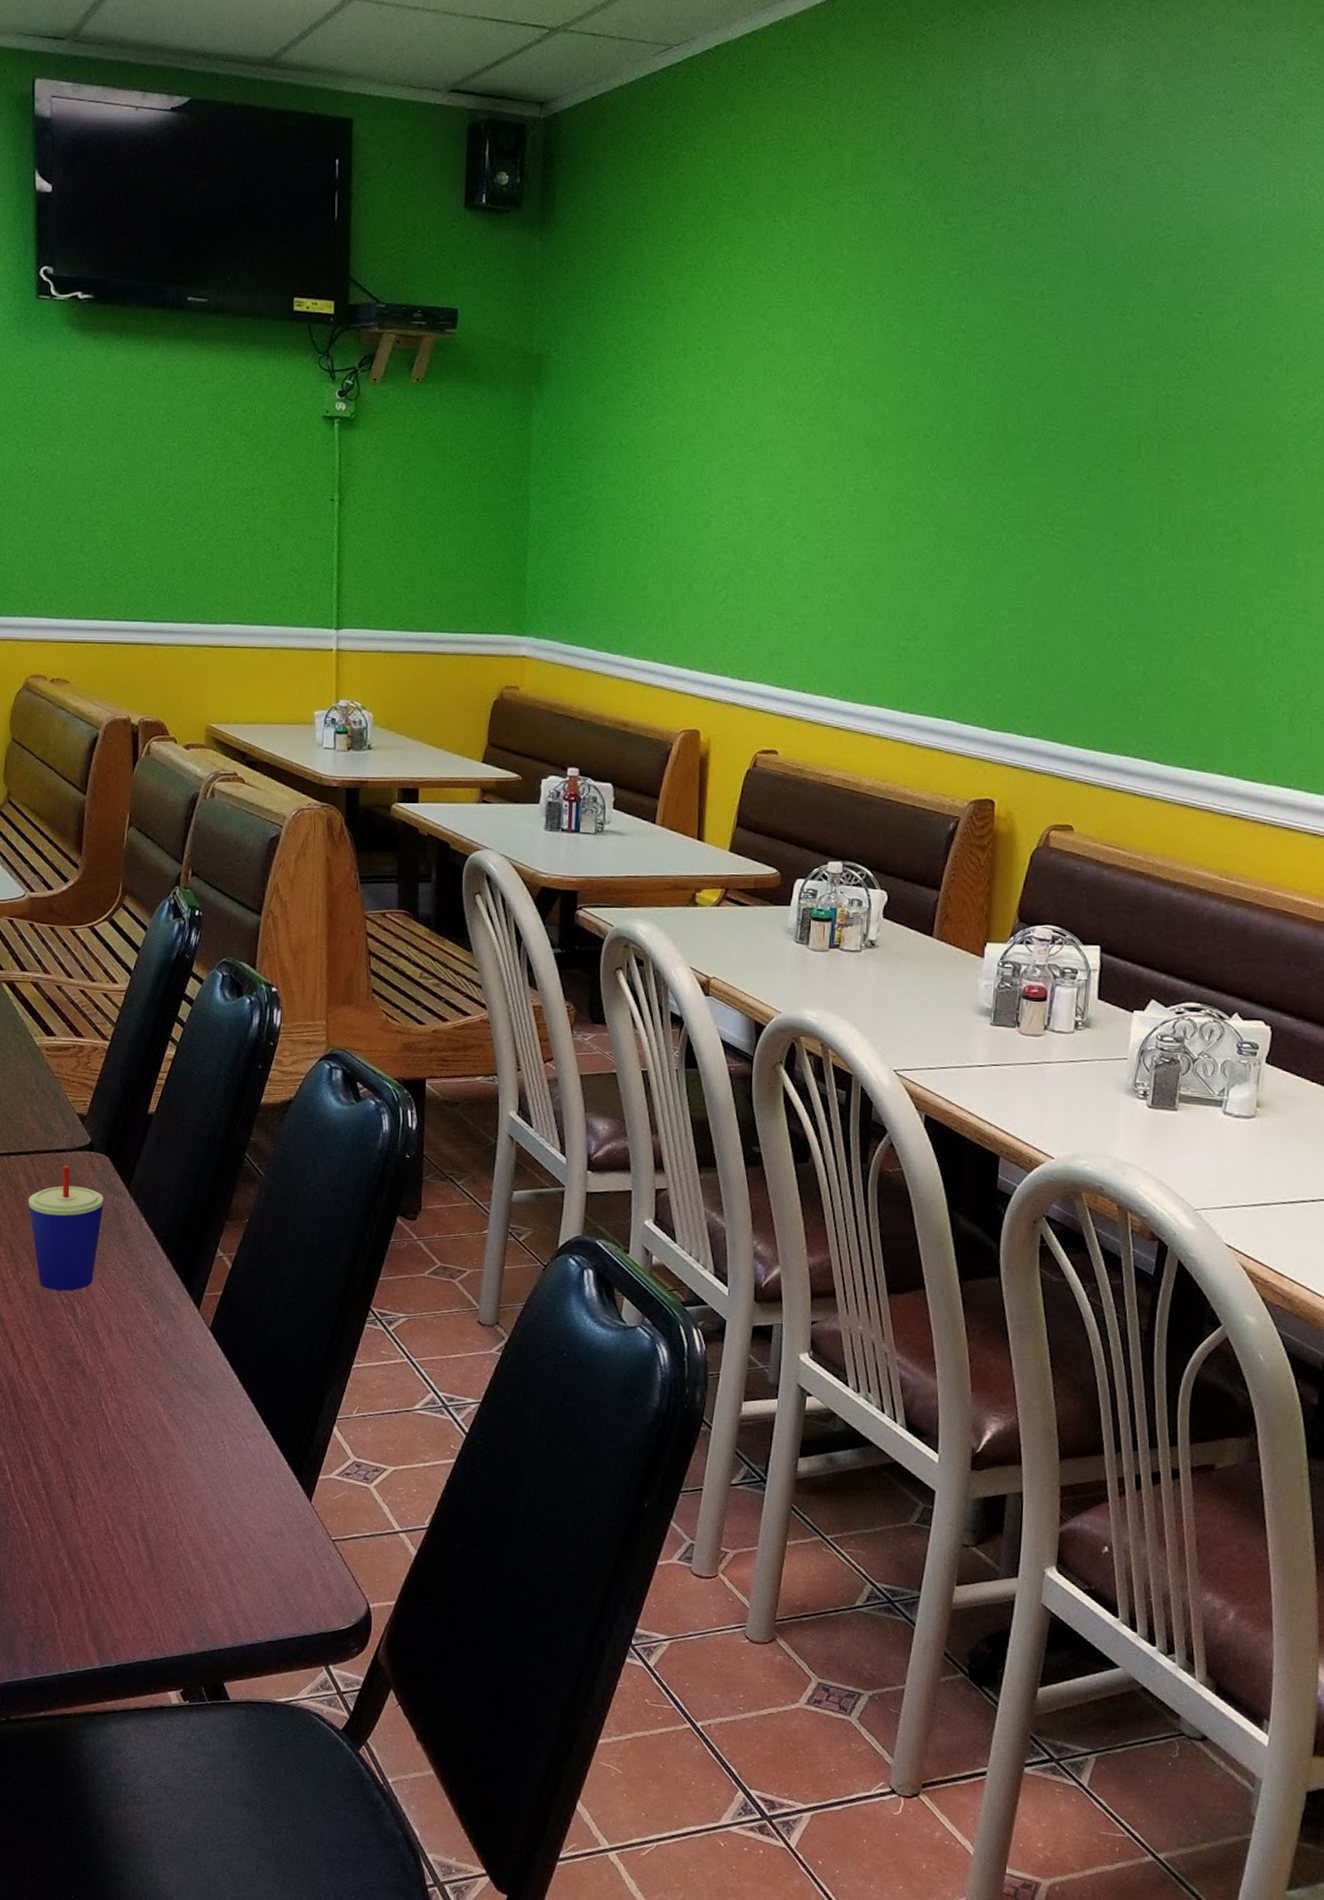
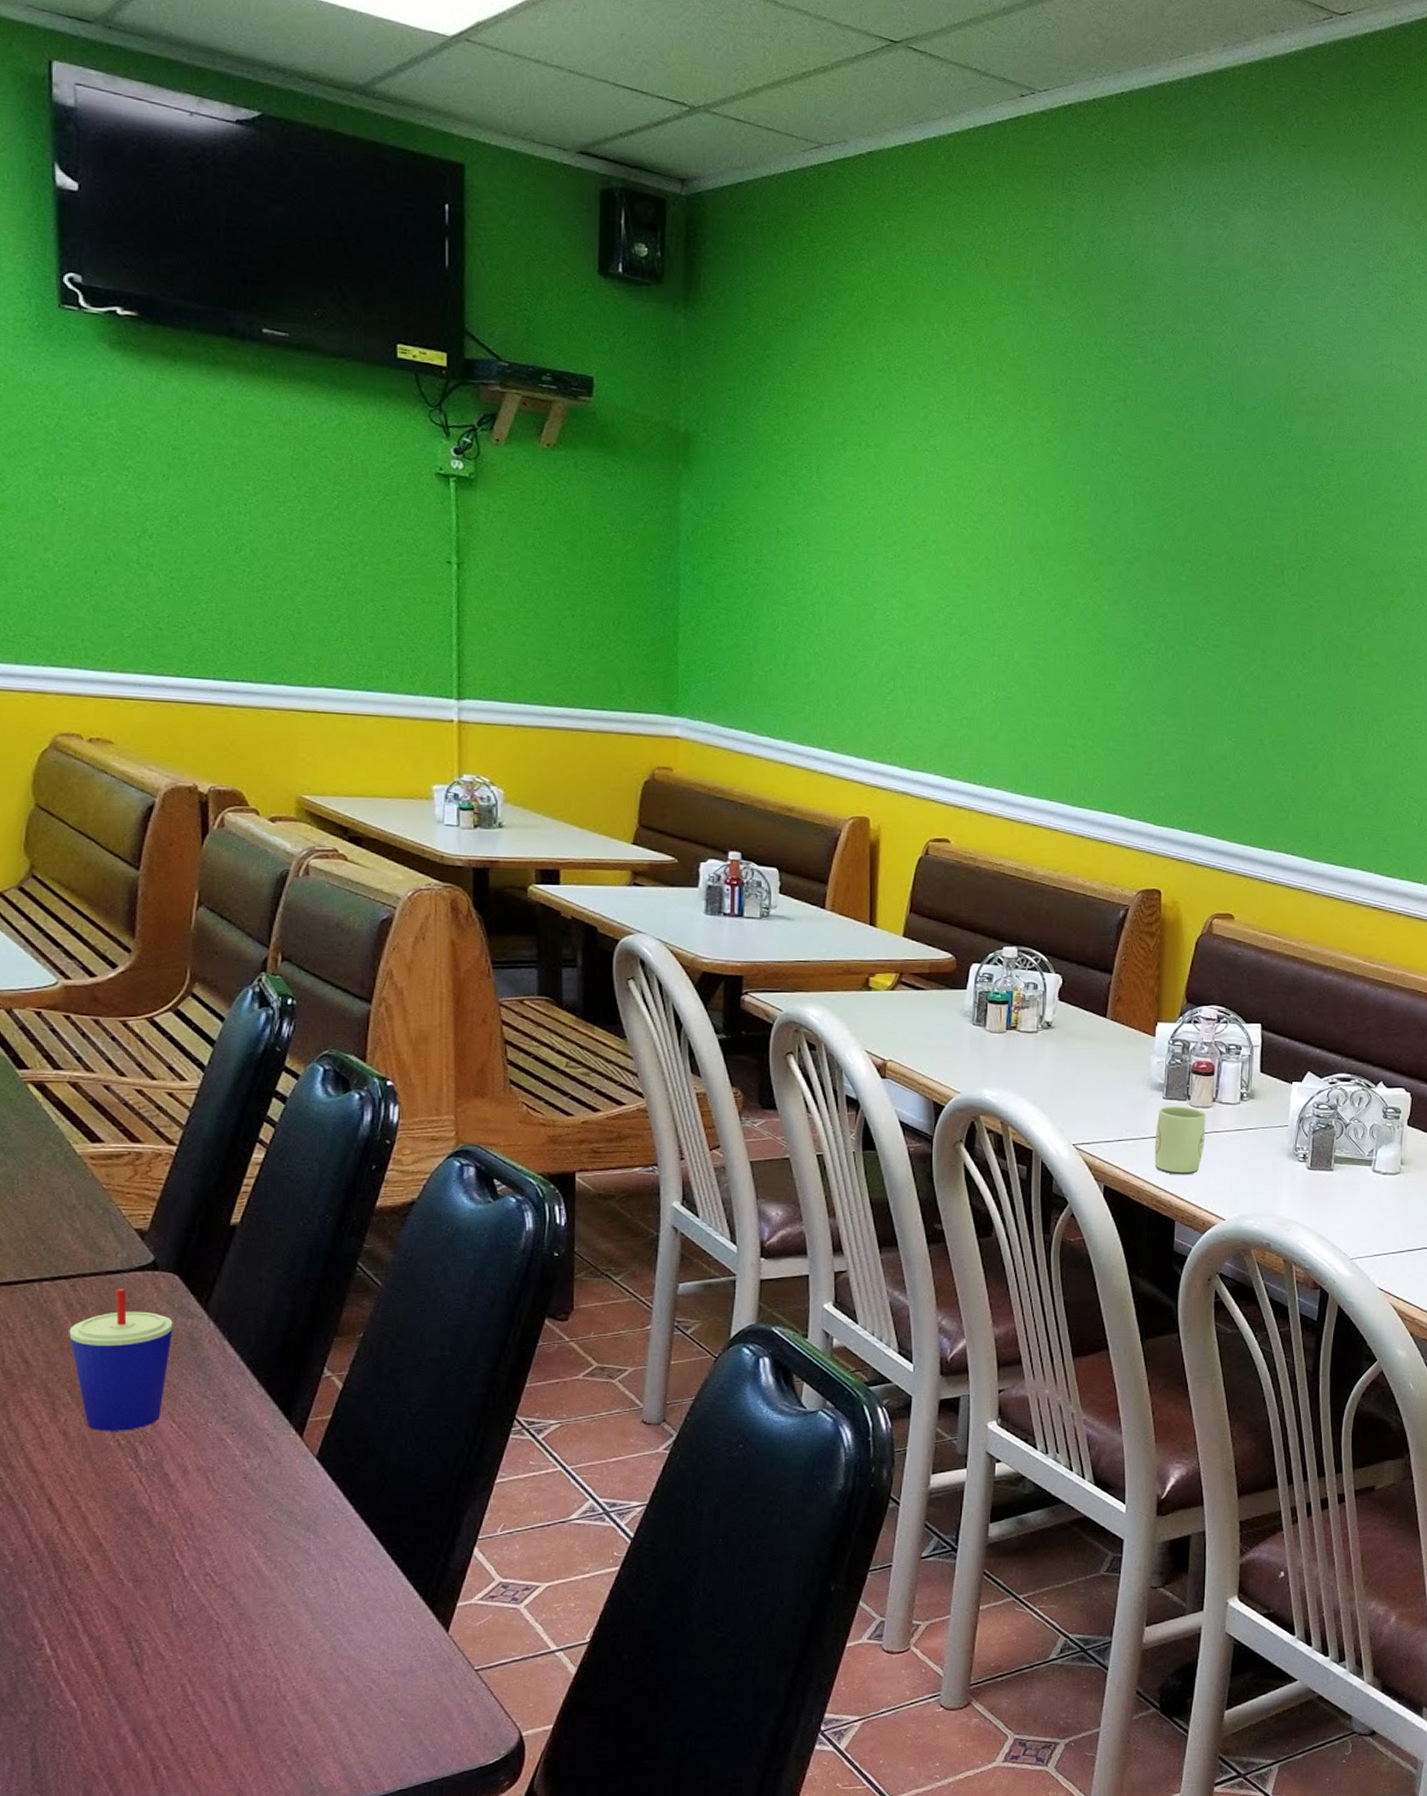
mug: none [979,1033,1037,1108] -> present [1154,1106,1206,1175]

